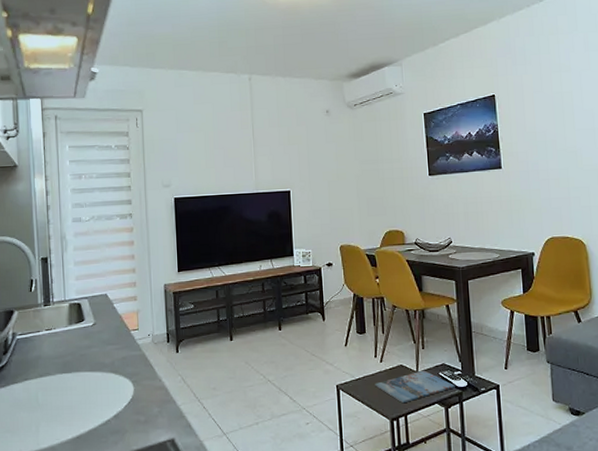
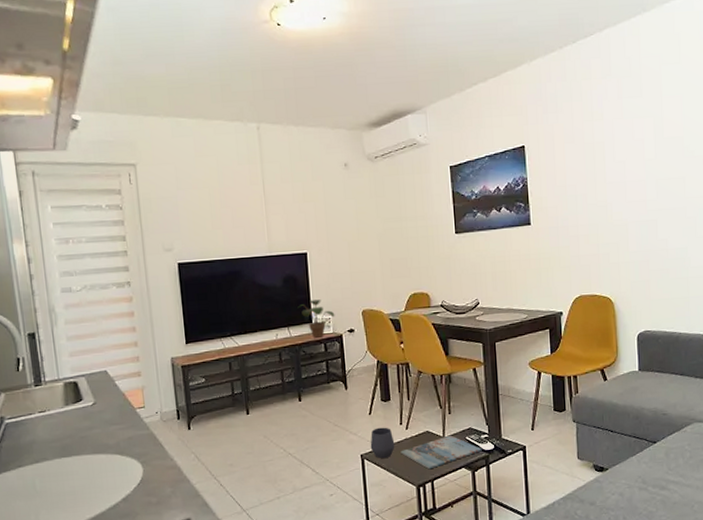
potted plant: none [280,234,315,270] -> present [297,299,335,338]
cup: none [345,359,370,391] -> present [370,427,395,459]

